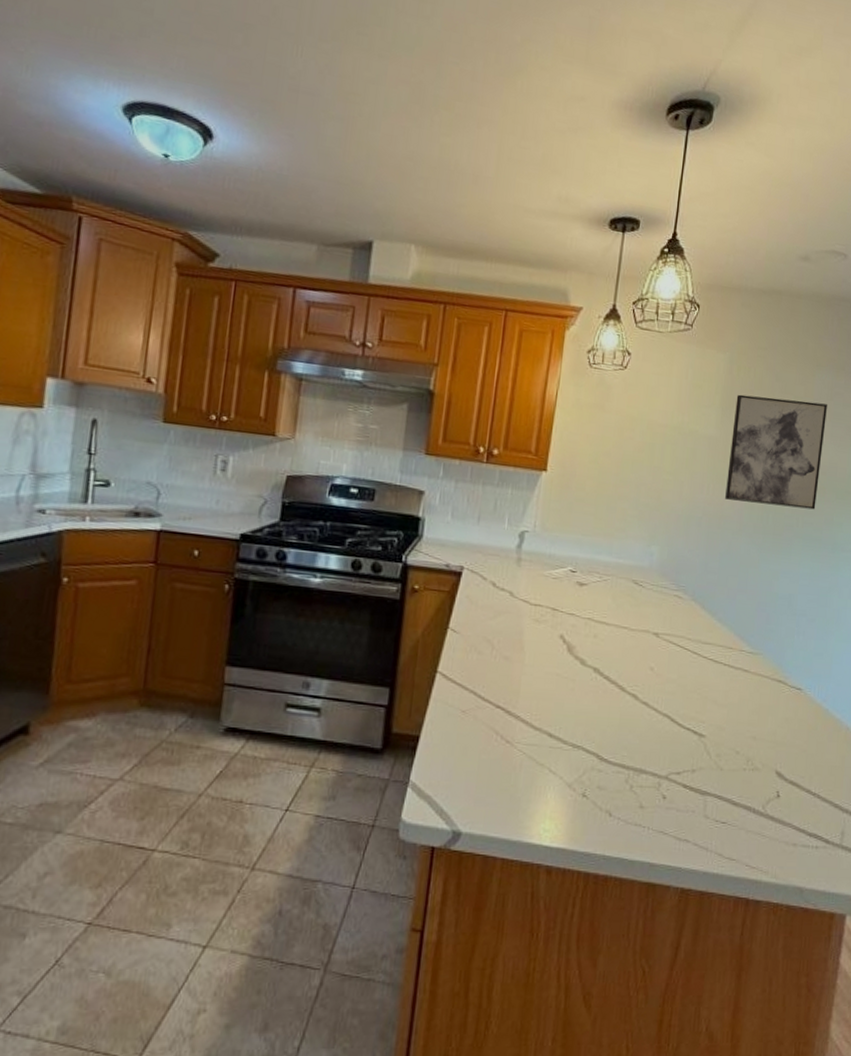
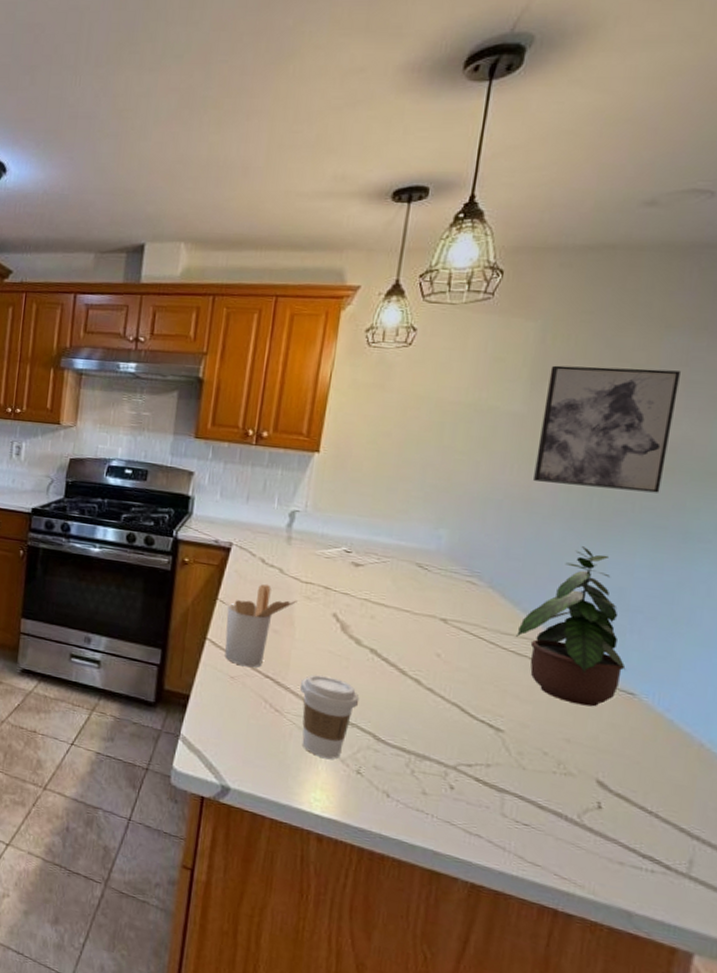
utensil holder: none [456,608,527,699] -> present [225,584,298,668]
coffee cup: none [530,699,585,785] -> present [300,674,360,759]
potted plant: none [714,558,795,704] -> present [516,546,626,707]

